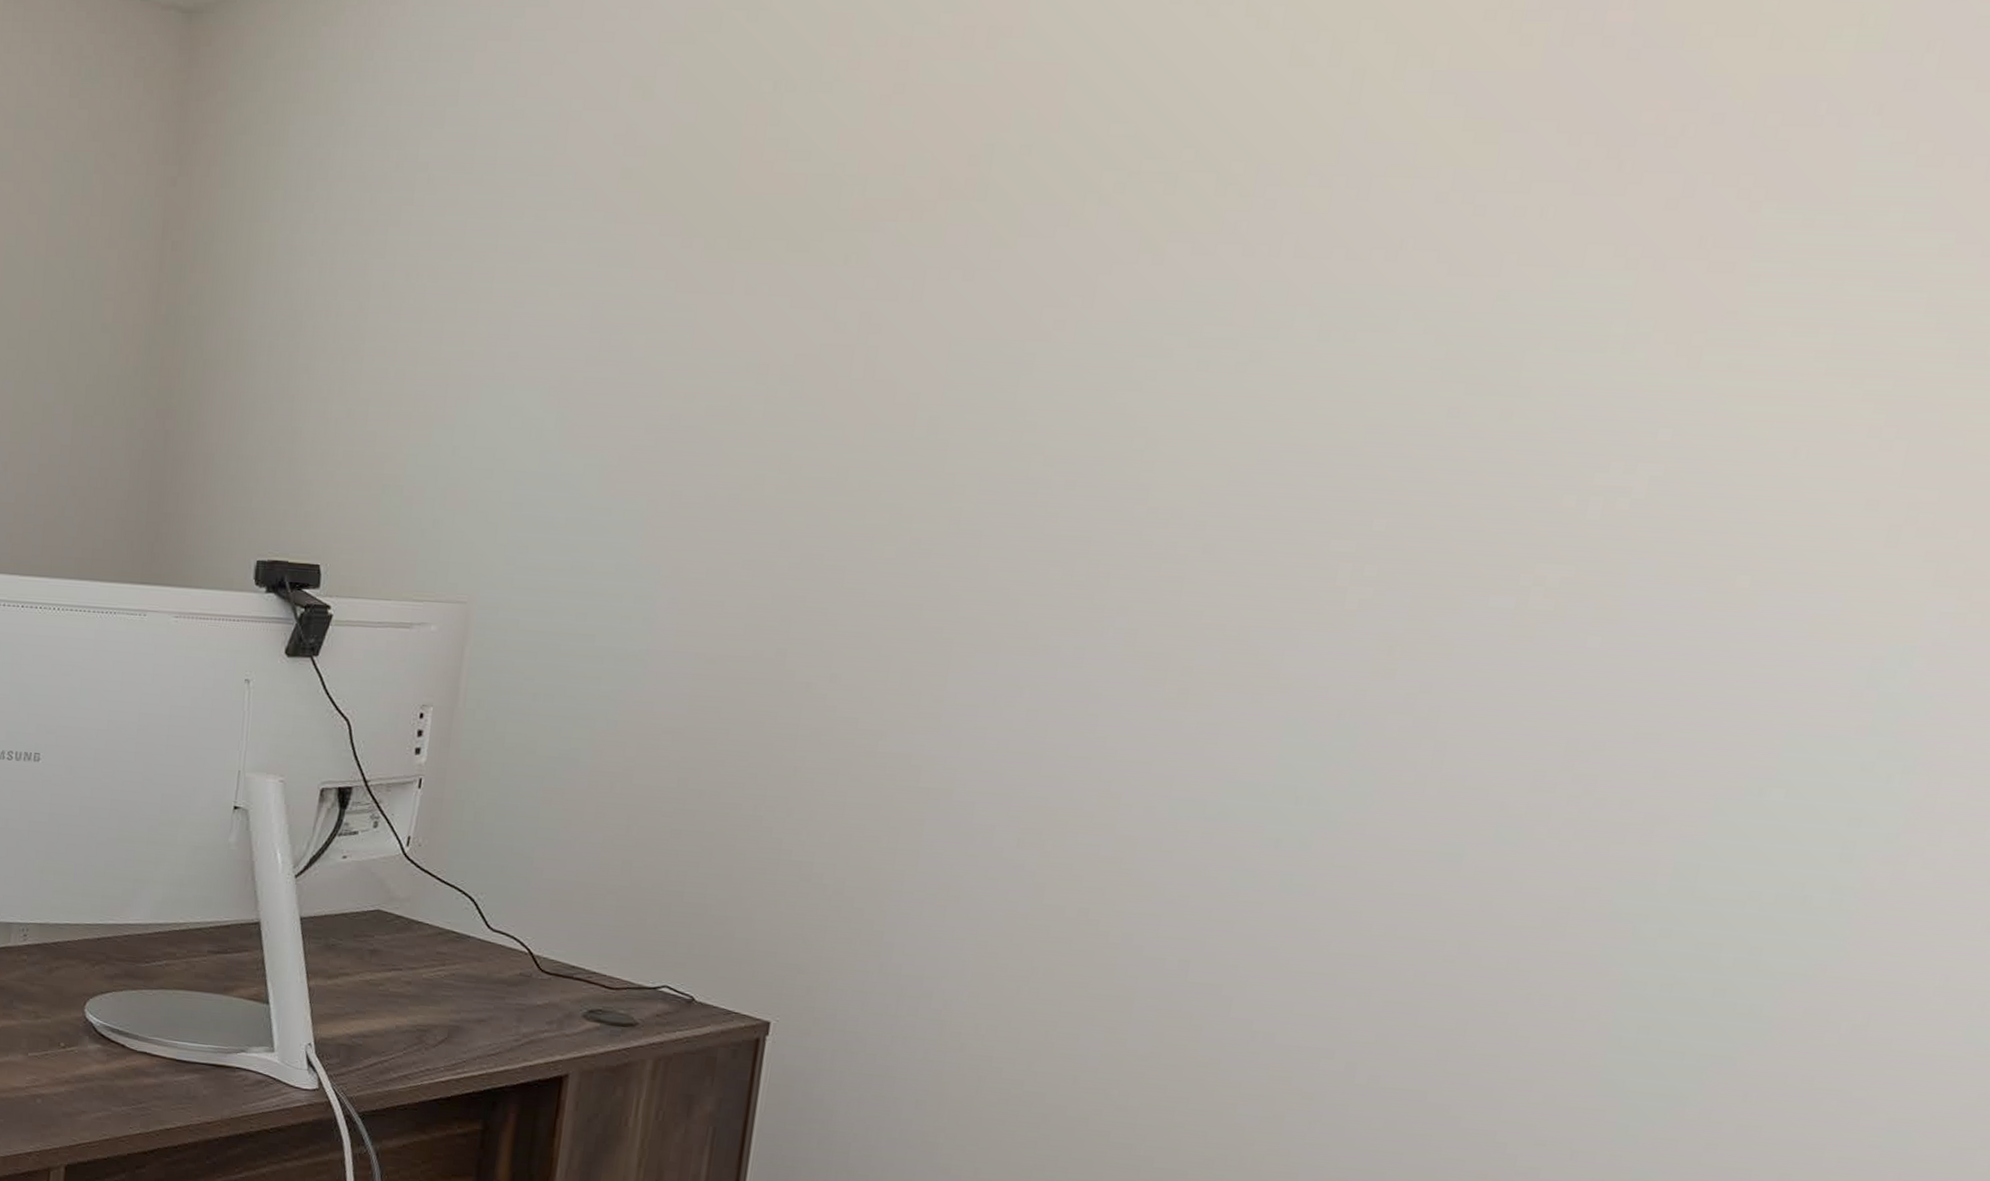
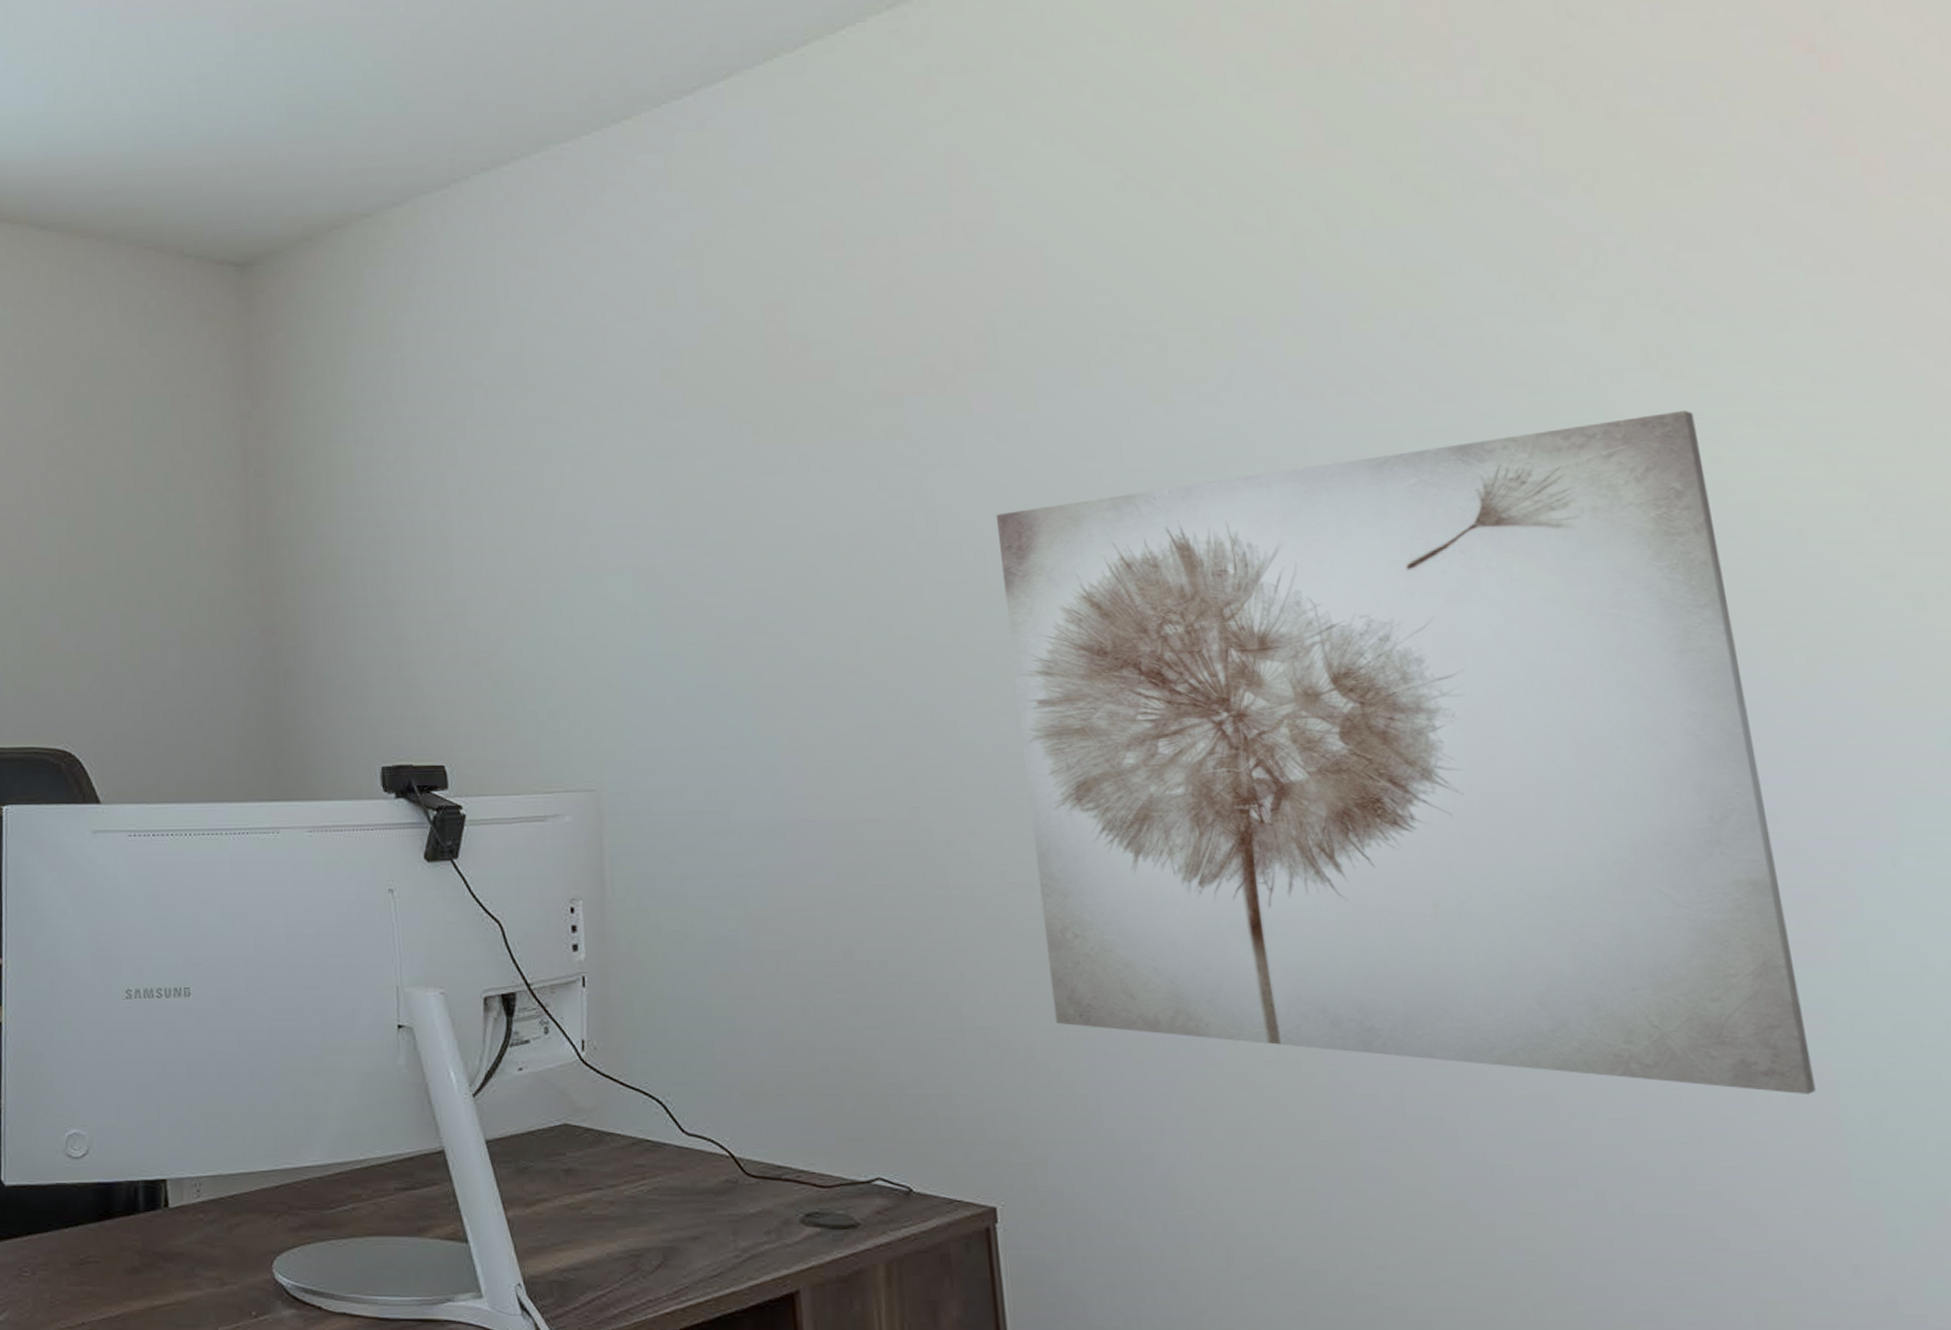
wall art: none [870,307,1729,998] -> present [996,410,1816,1094]

